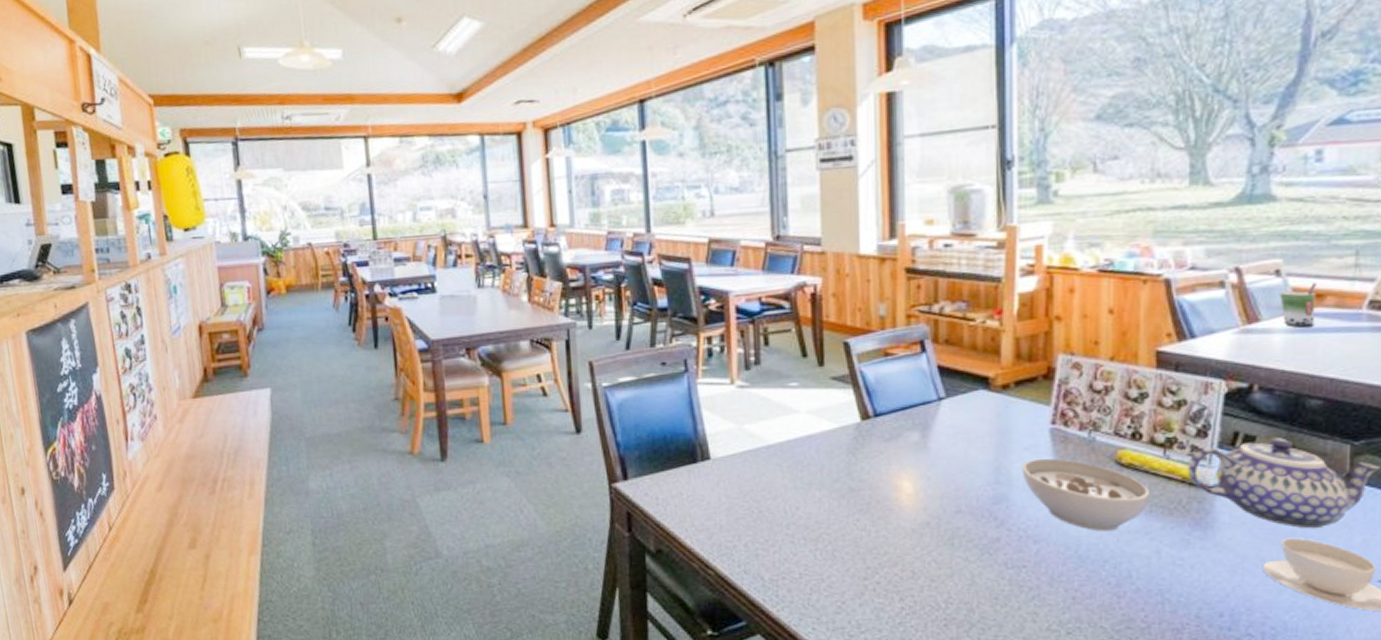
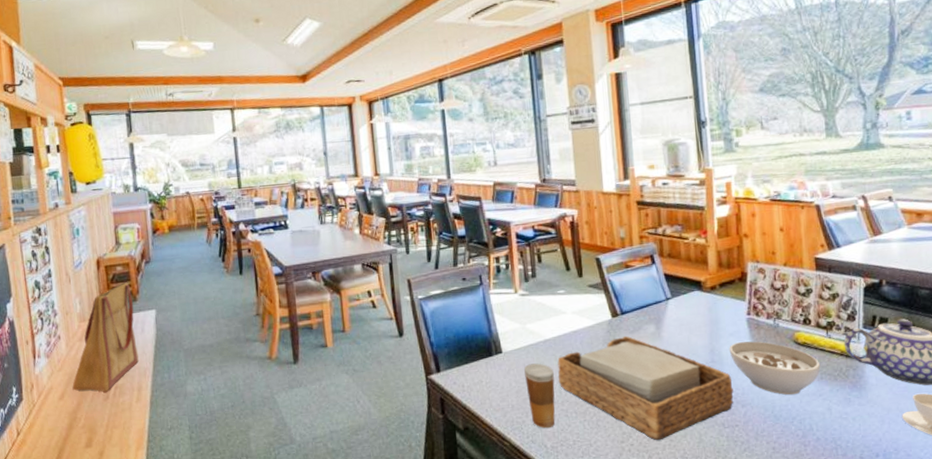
shopping bag: none [172,353,251,485] -> present [72,282,139,392]
beverage cup: none [739,474,779,557] -> present [524,363,555,429]
napkin holder: none [783,444,1023,579] -> present [557,335,734,440]
beverage cup: present [1278,283,1316,329] -> none [892,205,918,239]

